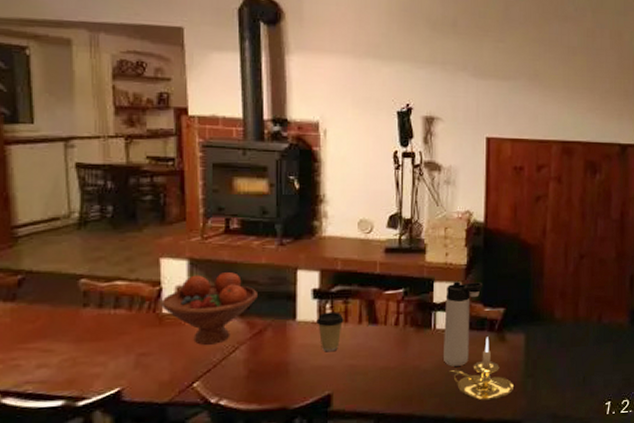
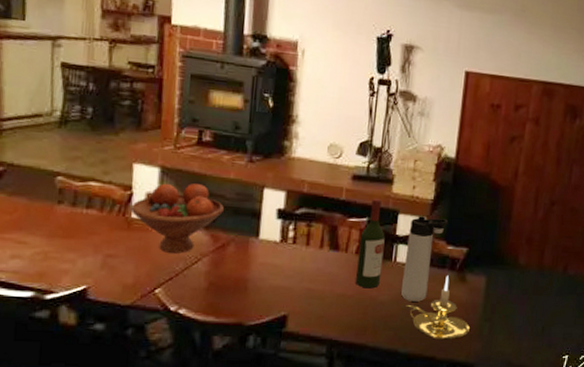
coffee cup: present [316,311,344,352] -> none [278,233,306,274]
wine bottle: none [398,268,423,359] -> present [356,198,385,289]

